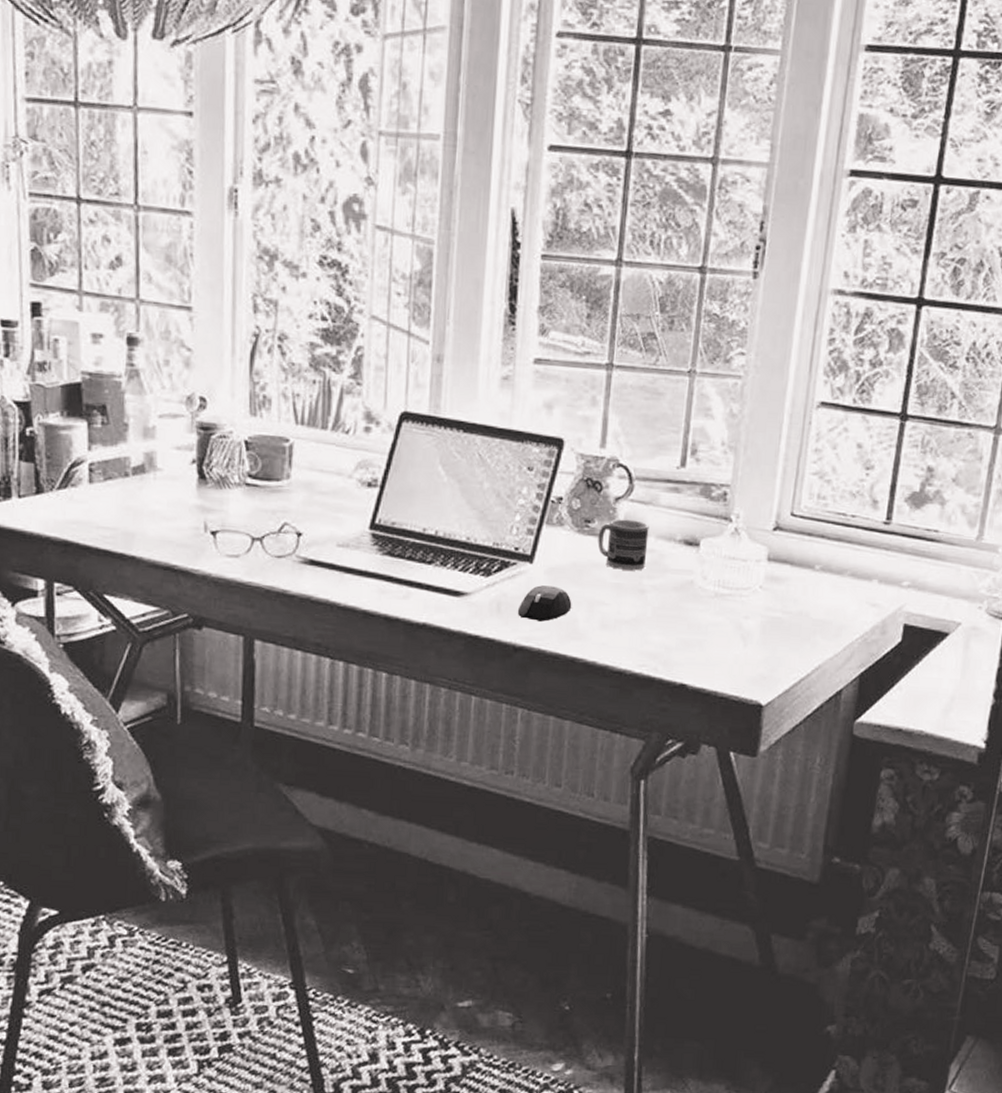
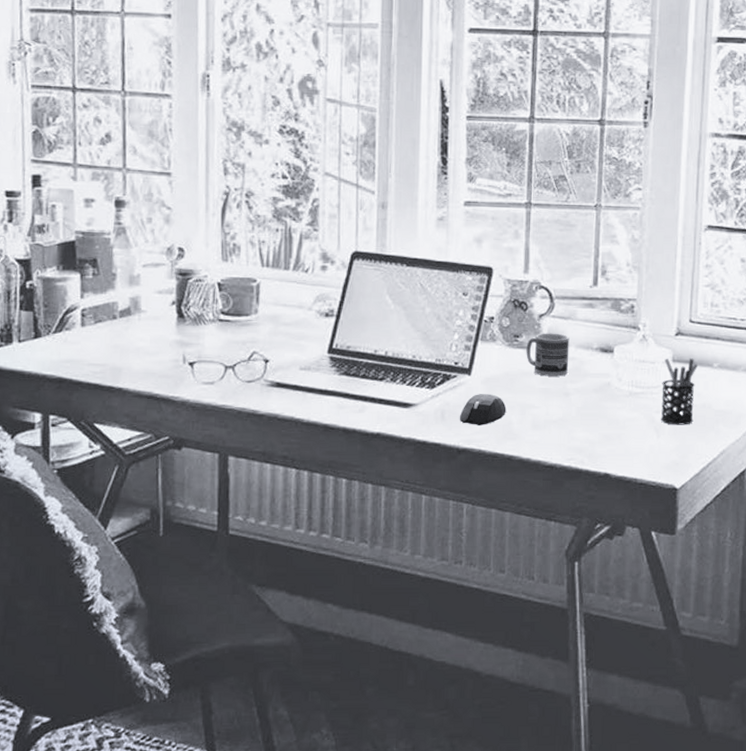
pen holder: none [748,556,798,635] -> present [660,358,699,425]

